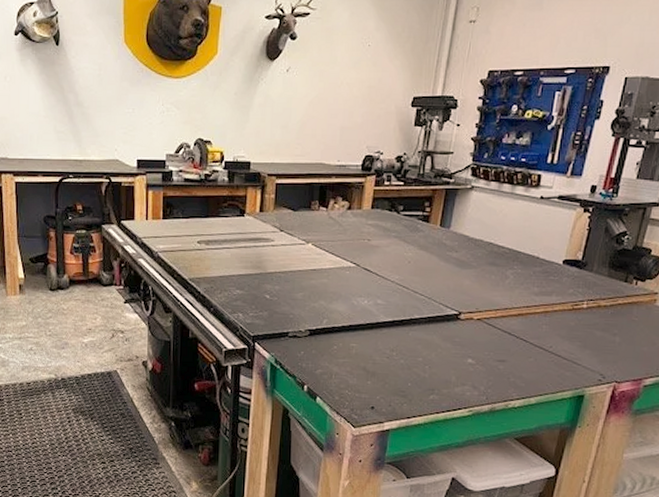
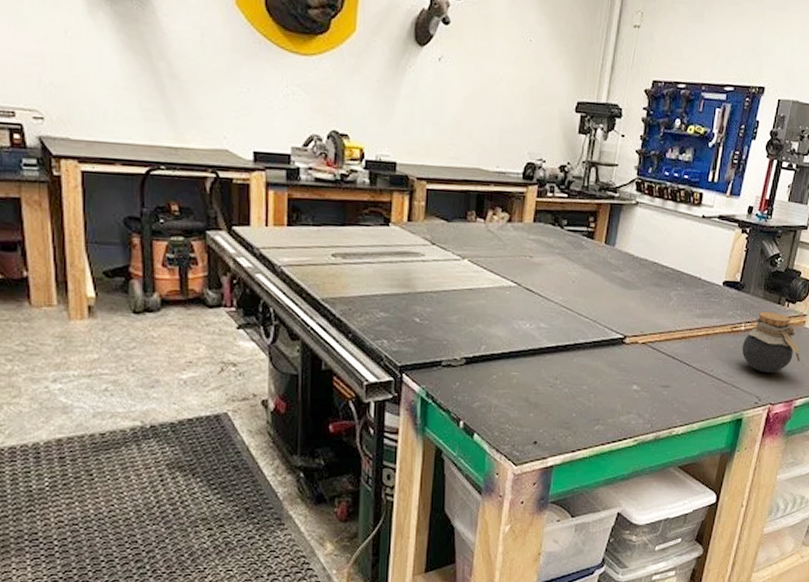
jar: none [583,290,650,352] -> present [742,312,800,374]

